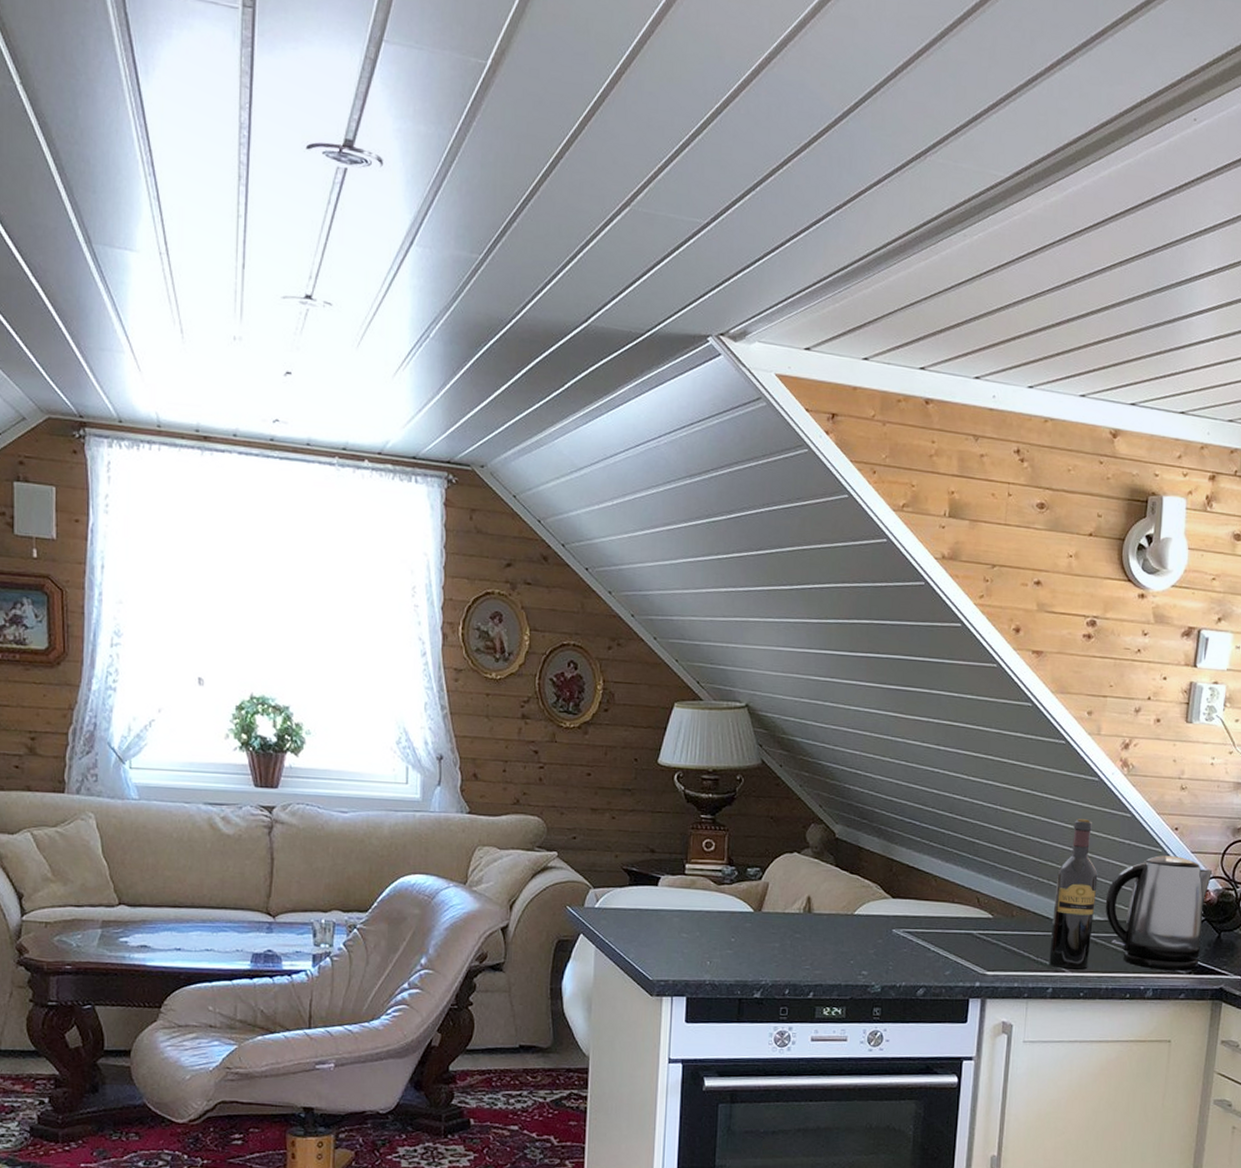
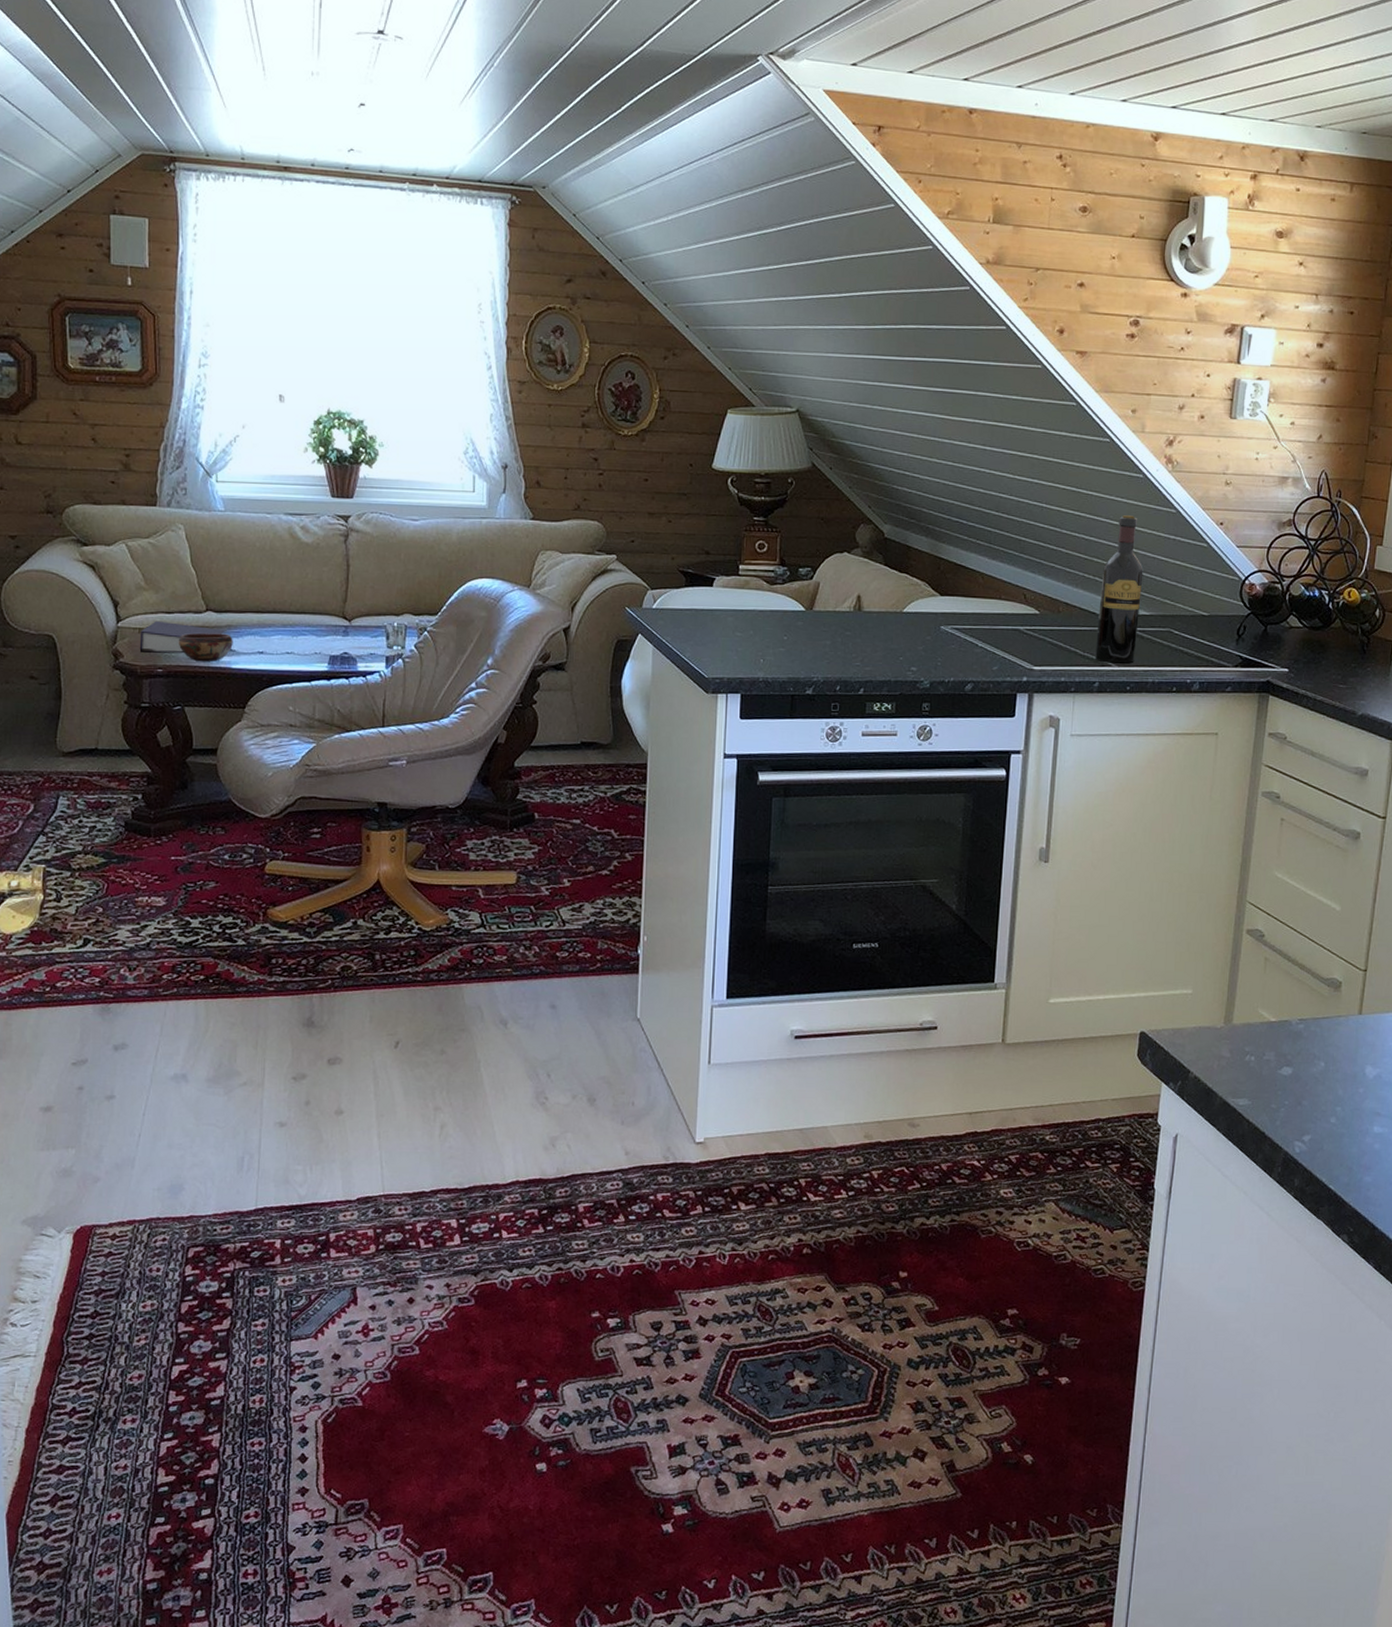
book: none [46,914,140,950] -> present [139,620,225,654]
decorative bowl: none [88,927,148,958] -> present [178,632,233,661]
kettle: present [1105,855,1213,971] -> none [1151,550,1259,664]

